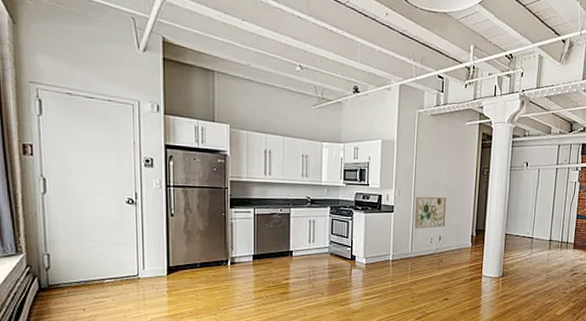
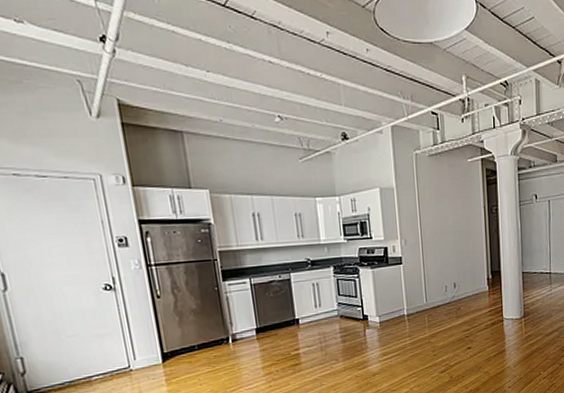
wall art: present [414,196,447,229] -> none [424,241,459,279]

